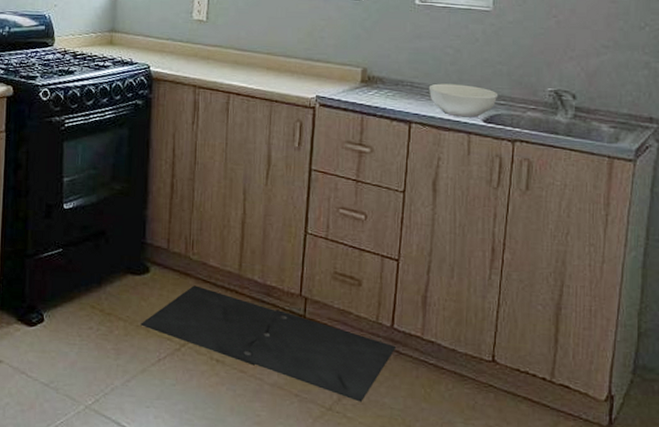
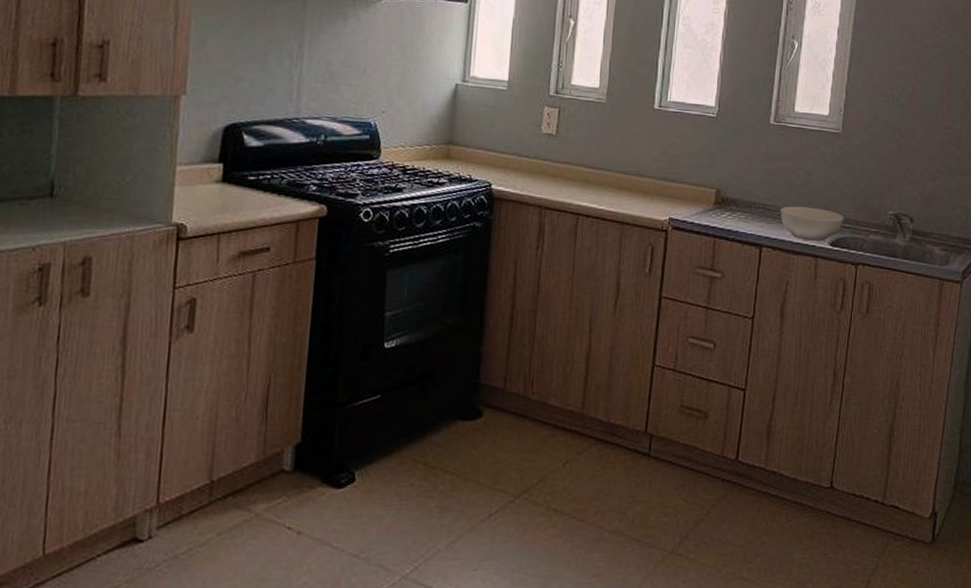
door mat: present [141,285,396,402] -> none [470,428,739,542]

